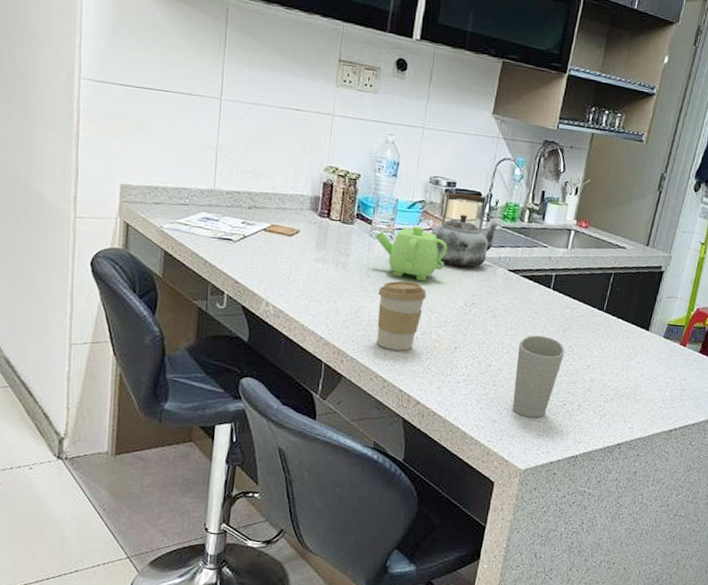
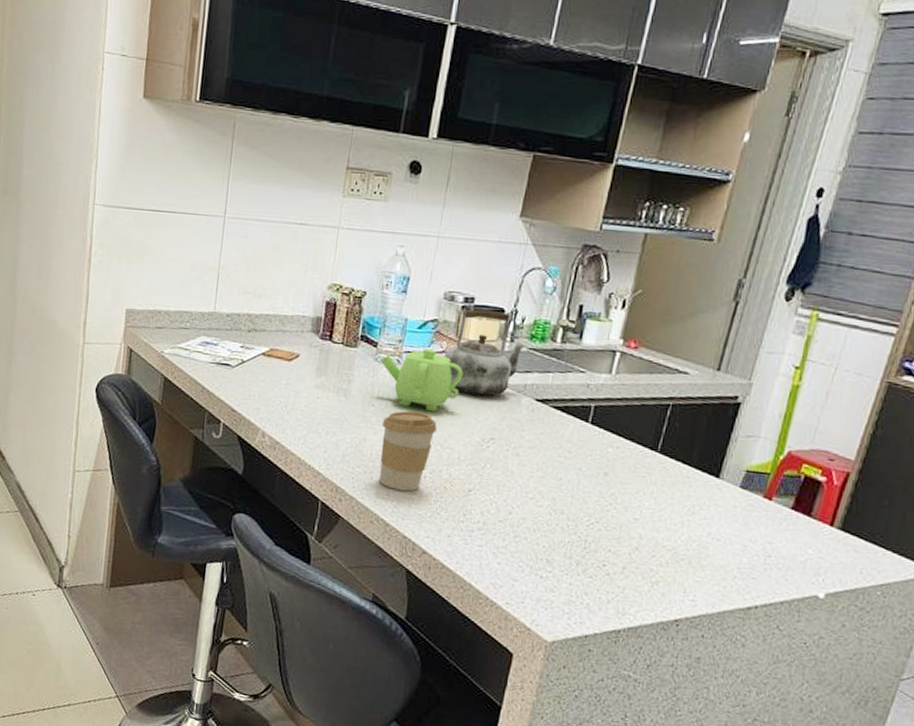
cup: present [512,335,565,418] -> none [537,478,606,580]

